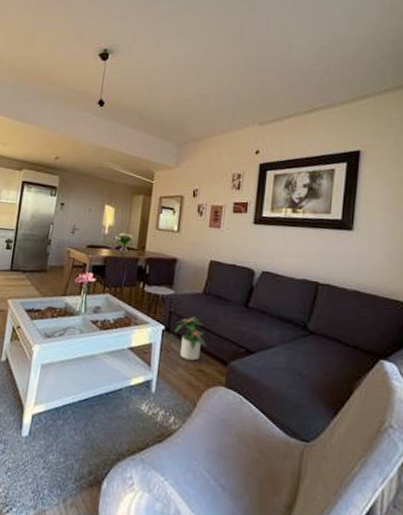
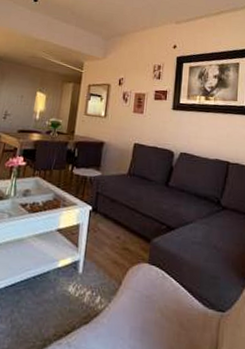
potted plant: present [174,316,207,361] -> none [101,196,131,239]

